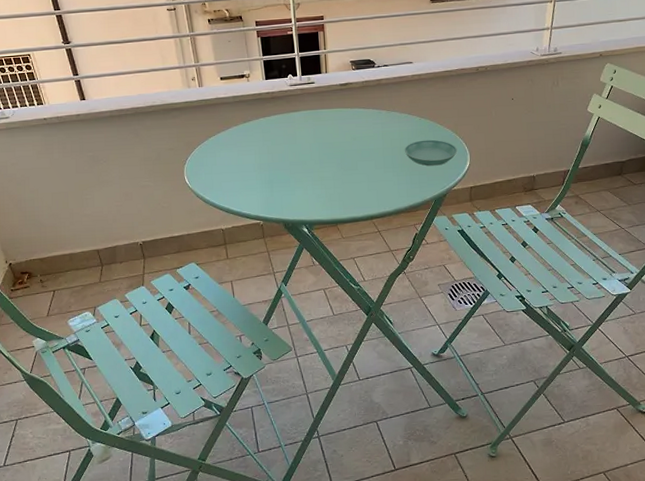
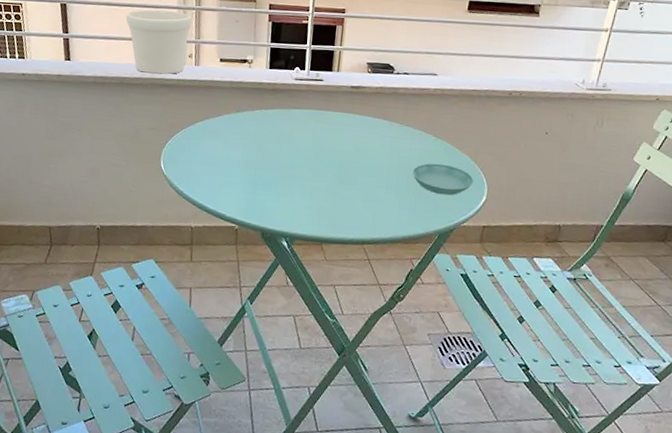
flower pot: none [128,40,189,101] -> present [125,10,192,75]

